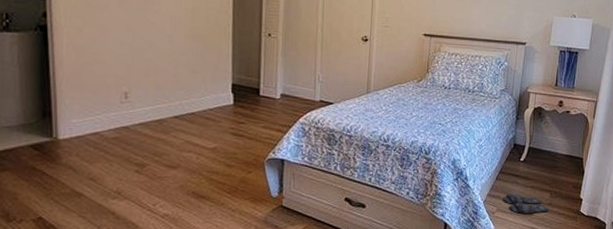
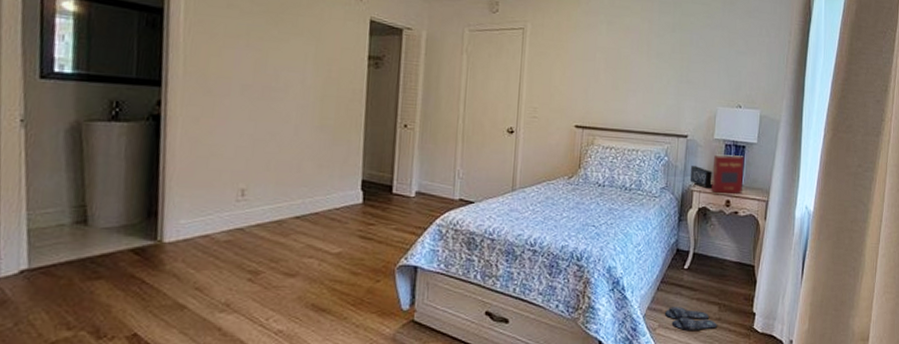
alarm clock: none [527,70,548,90] -> present [689,166,713,188]
book: none [546,59,577,95] -> present [711,154,745,194]

